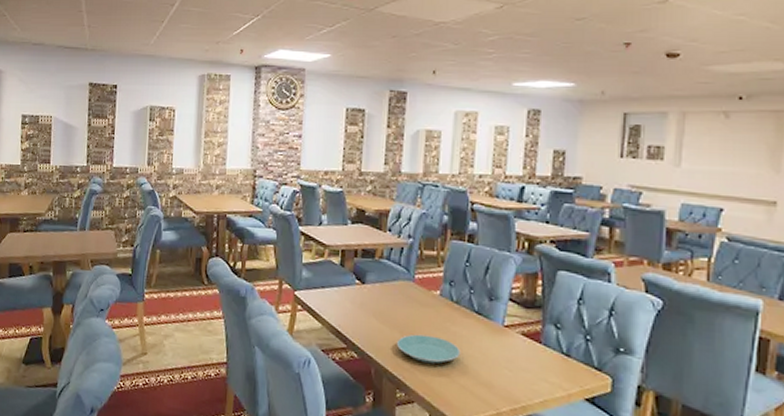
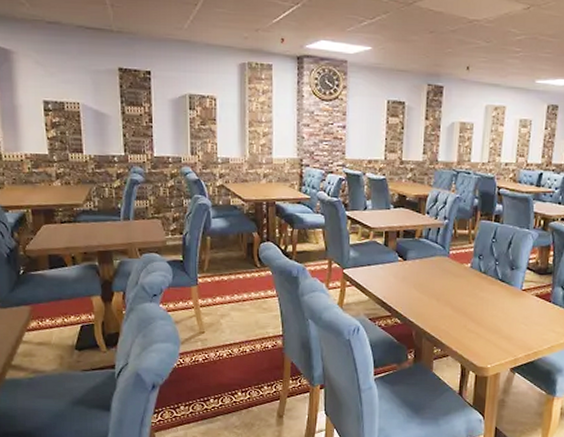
plate: present [396,334,461,364] -> none [433,300,487,324]

